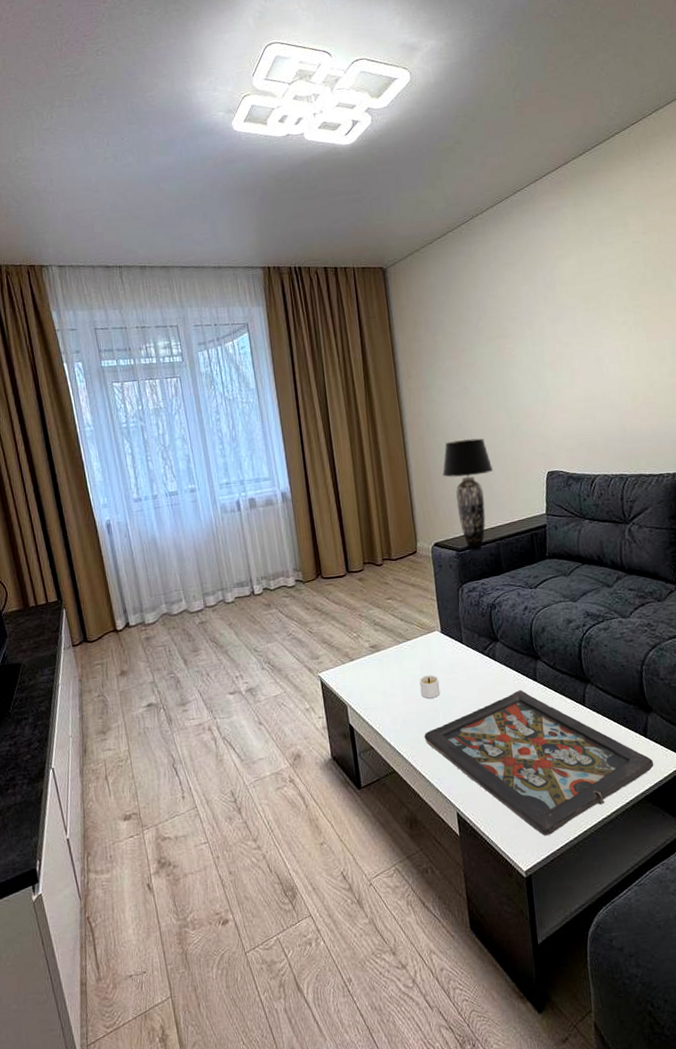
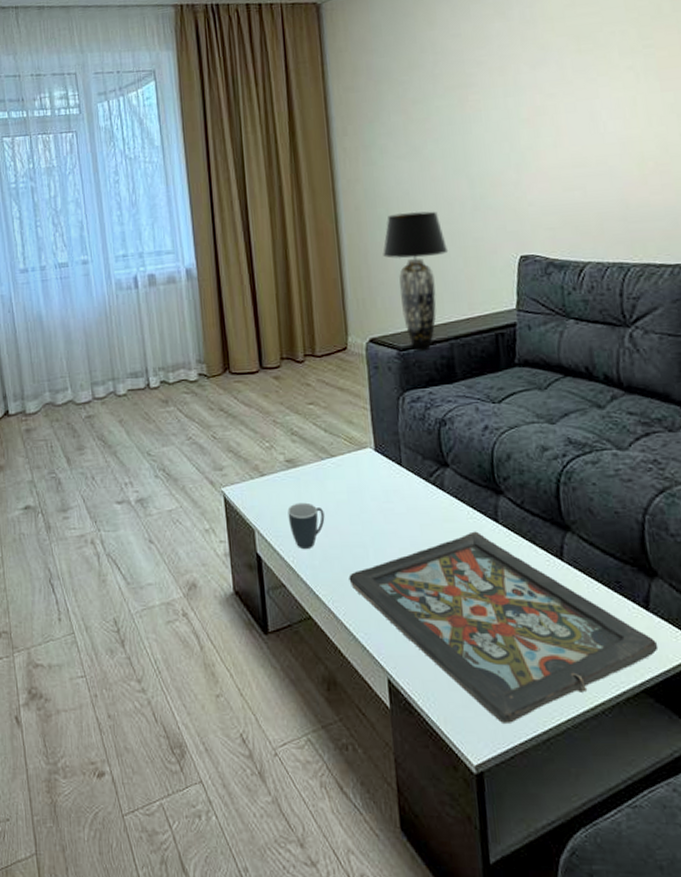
mug: none [373,679,404,717] -> present [287,502,325,548]
candle: present [419,675,441,699] -> none [345,502,371,531]

